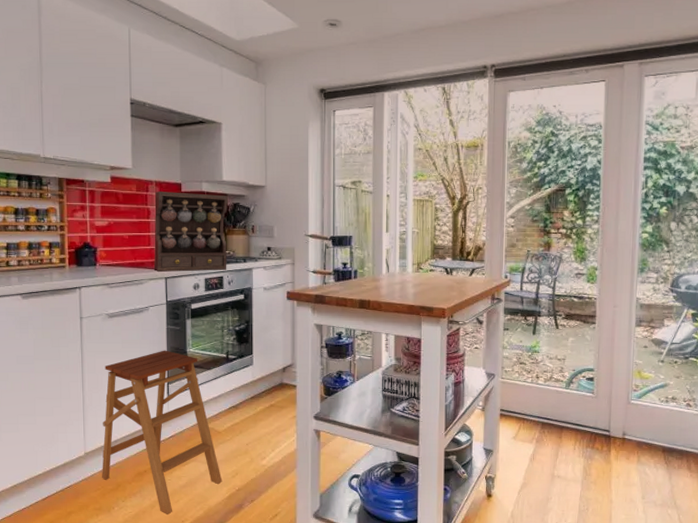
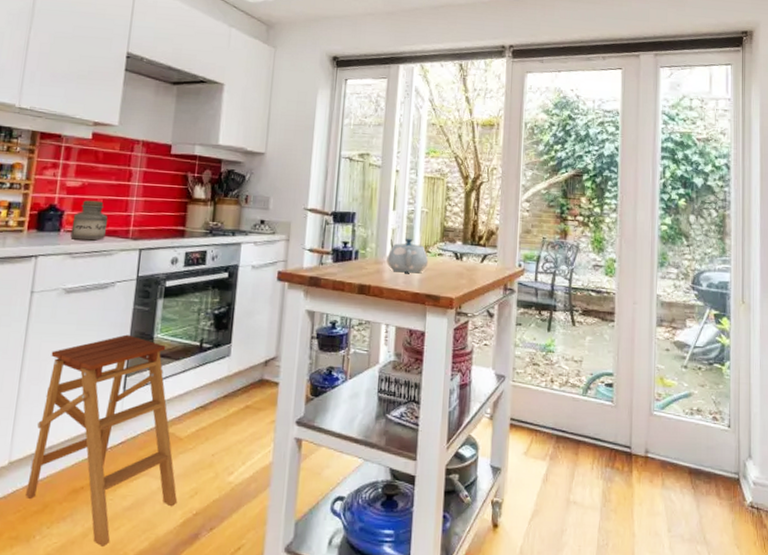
jar: none [105,237,135,272] -> present [70,200,109,241]
spice rack: present [153,191,229,273] -> none [127,152,223,244]
teapot: none [383,257,421,288] -> present [387,238,429,273]

